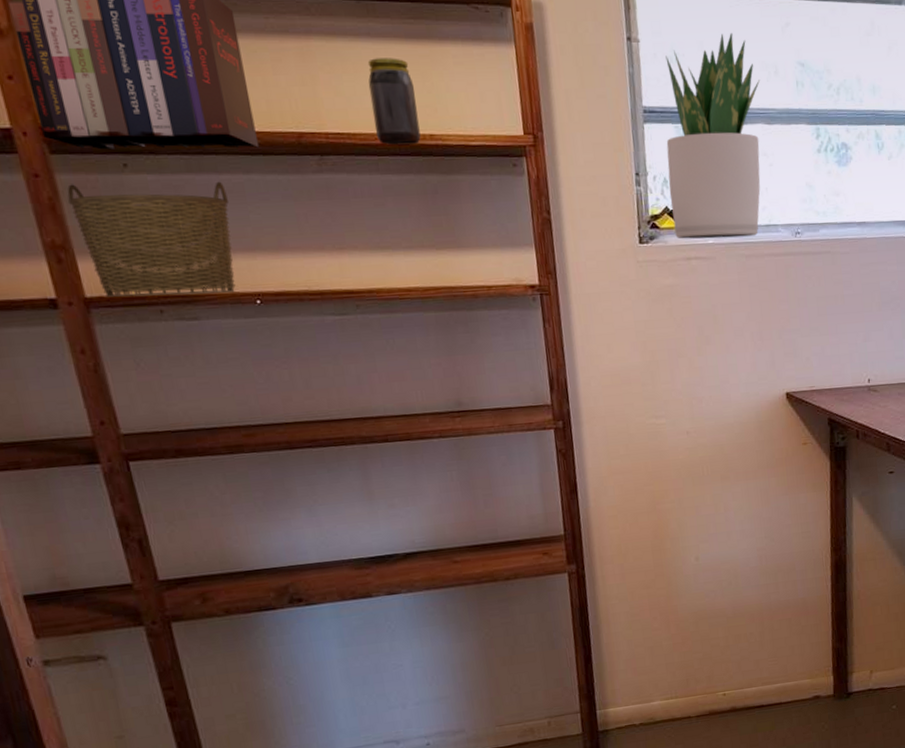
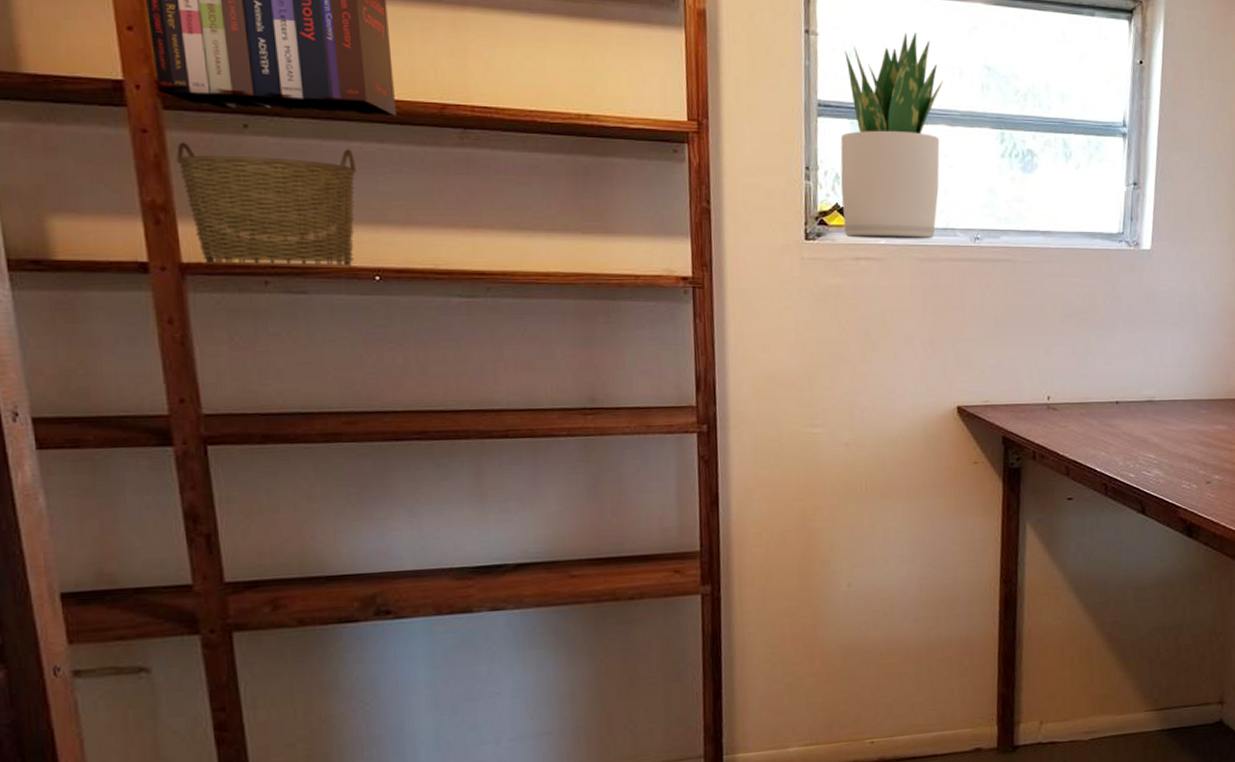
jar: present [367,58,421,146] -> none [523,34,575,124]

